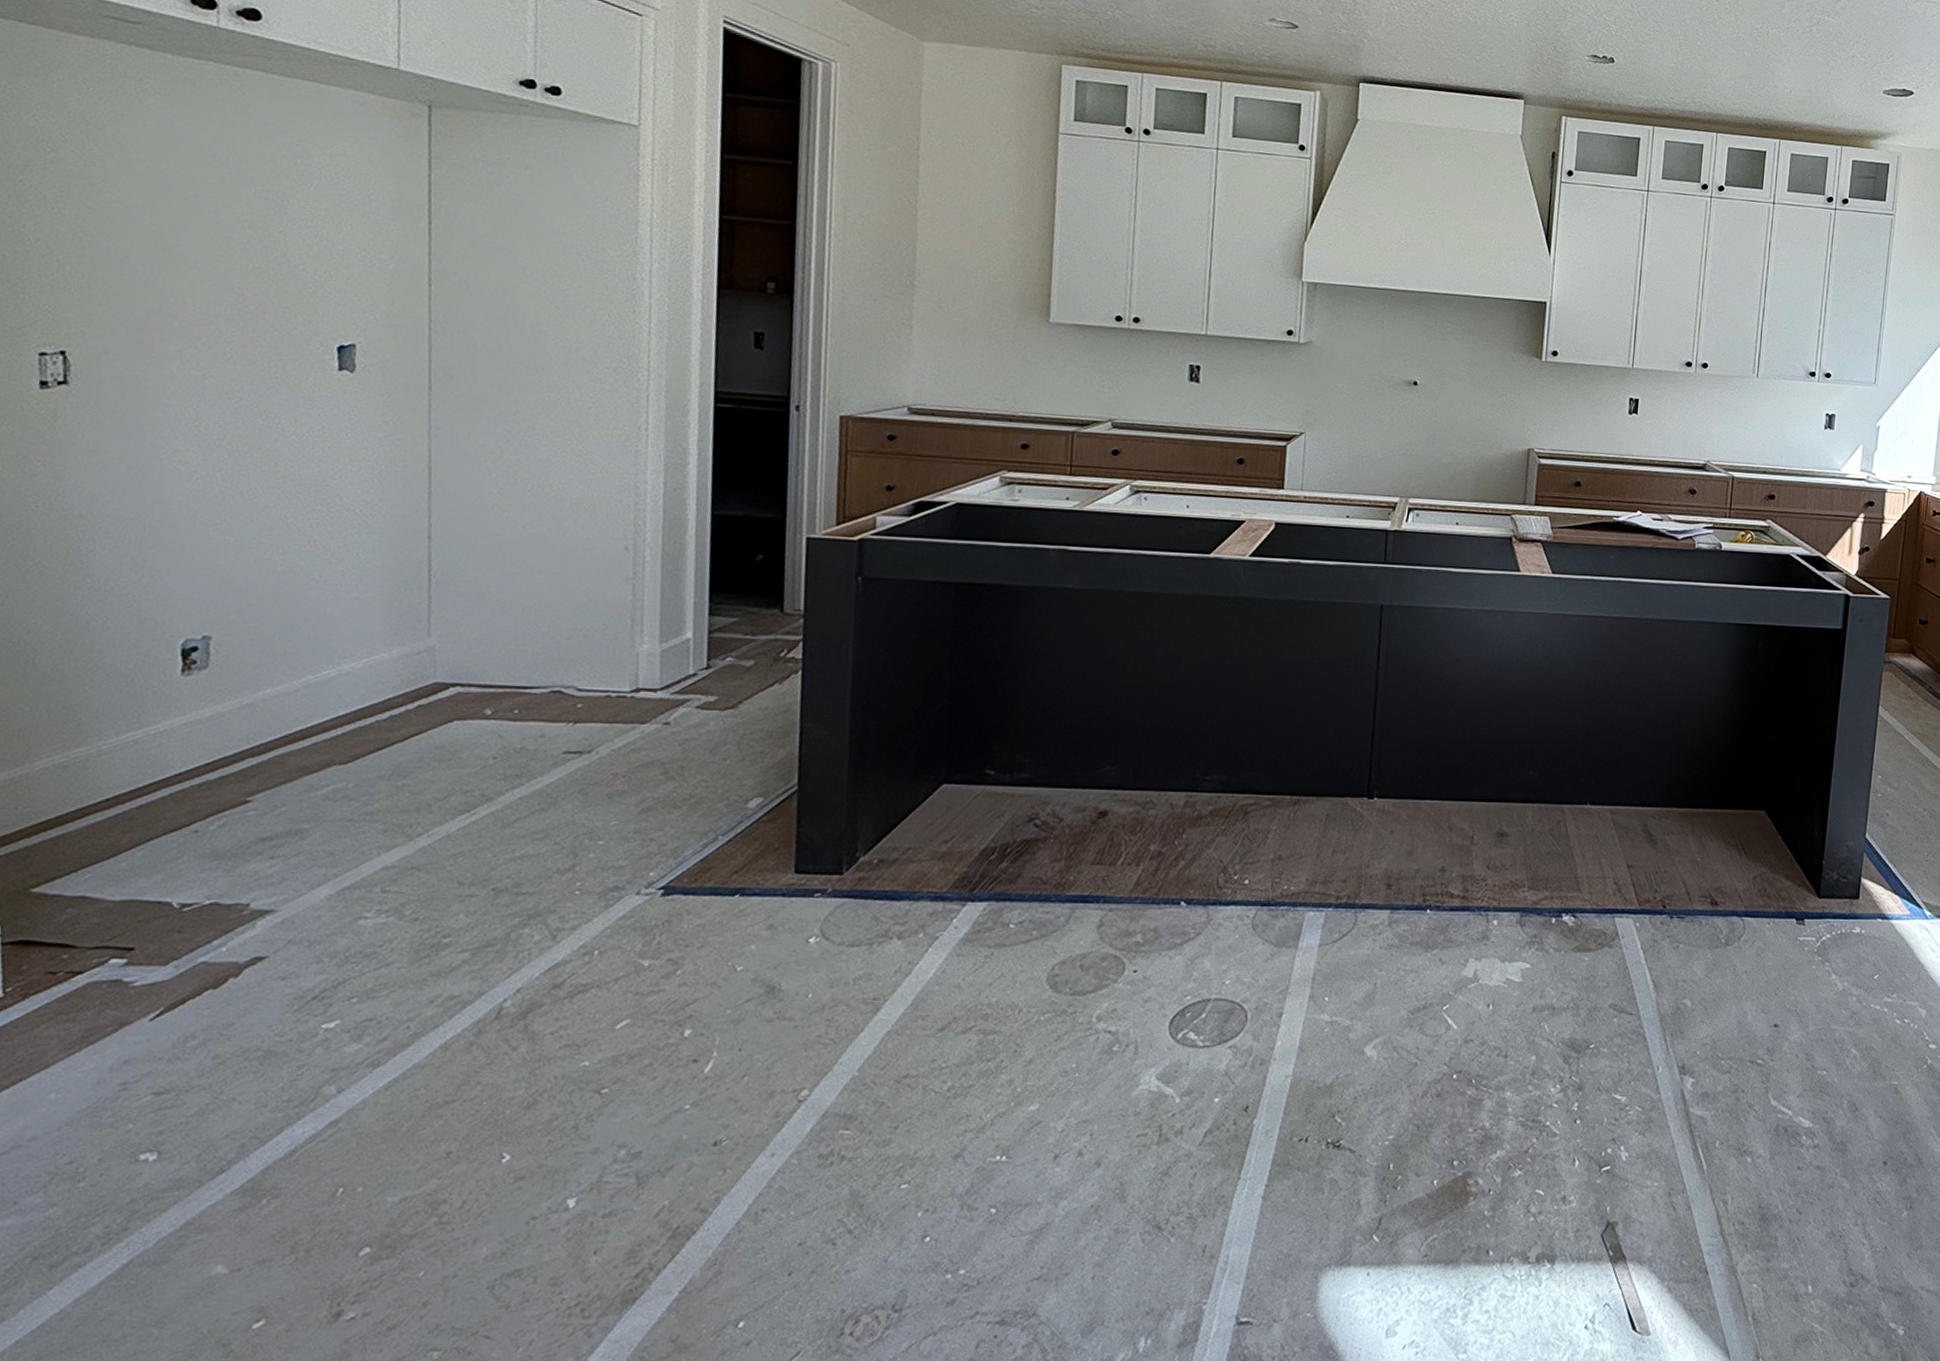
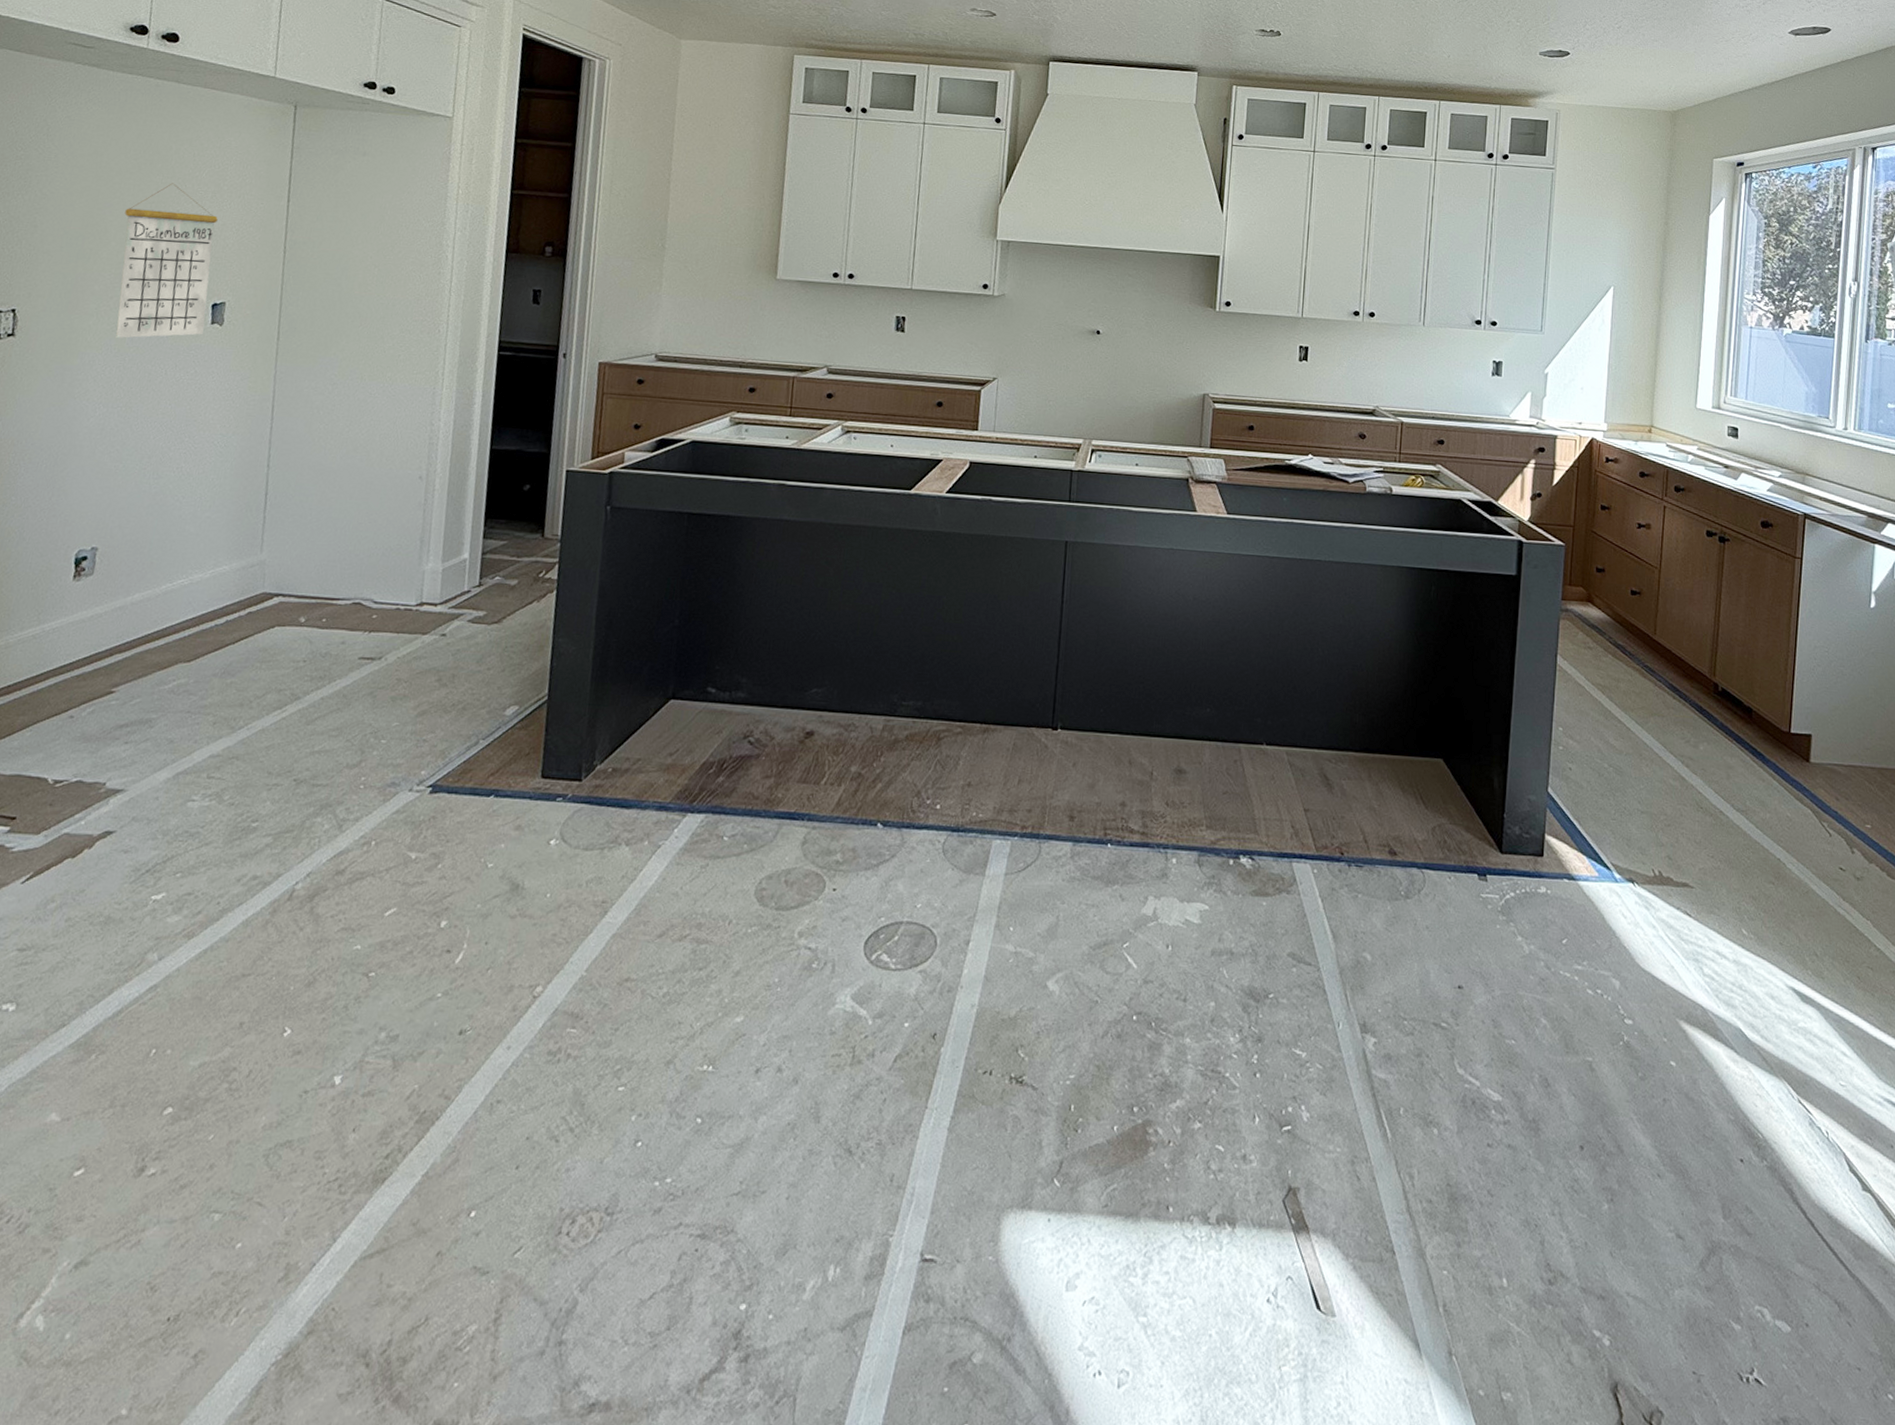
calendar: none [207,197,336,387] -> present [116,183,218,338]

